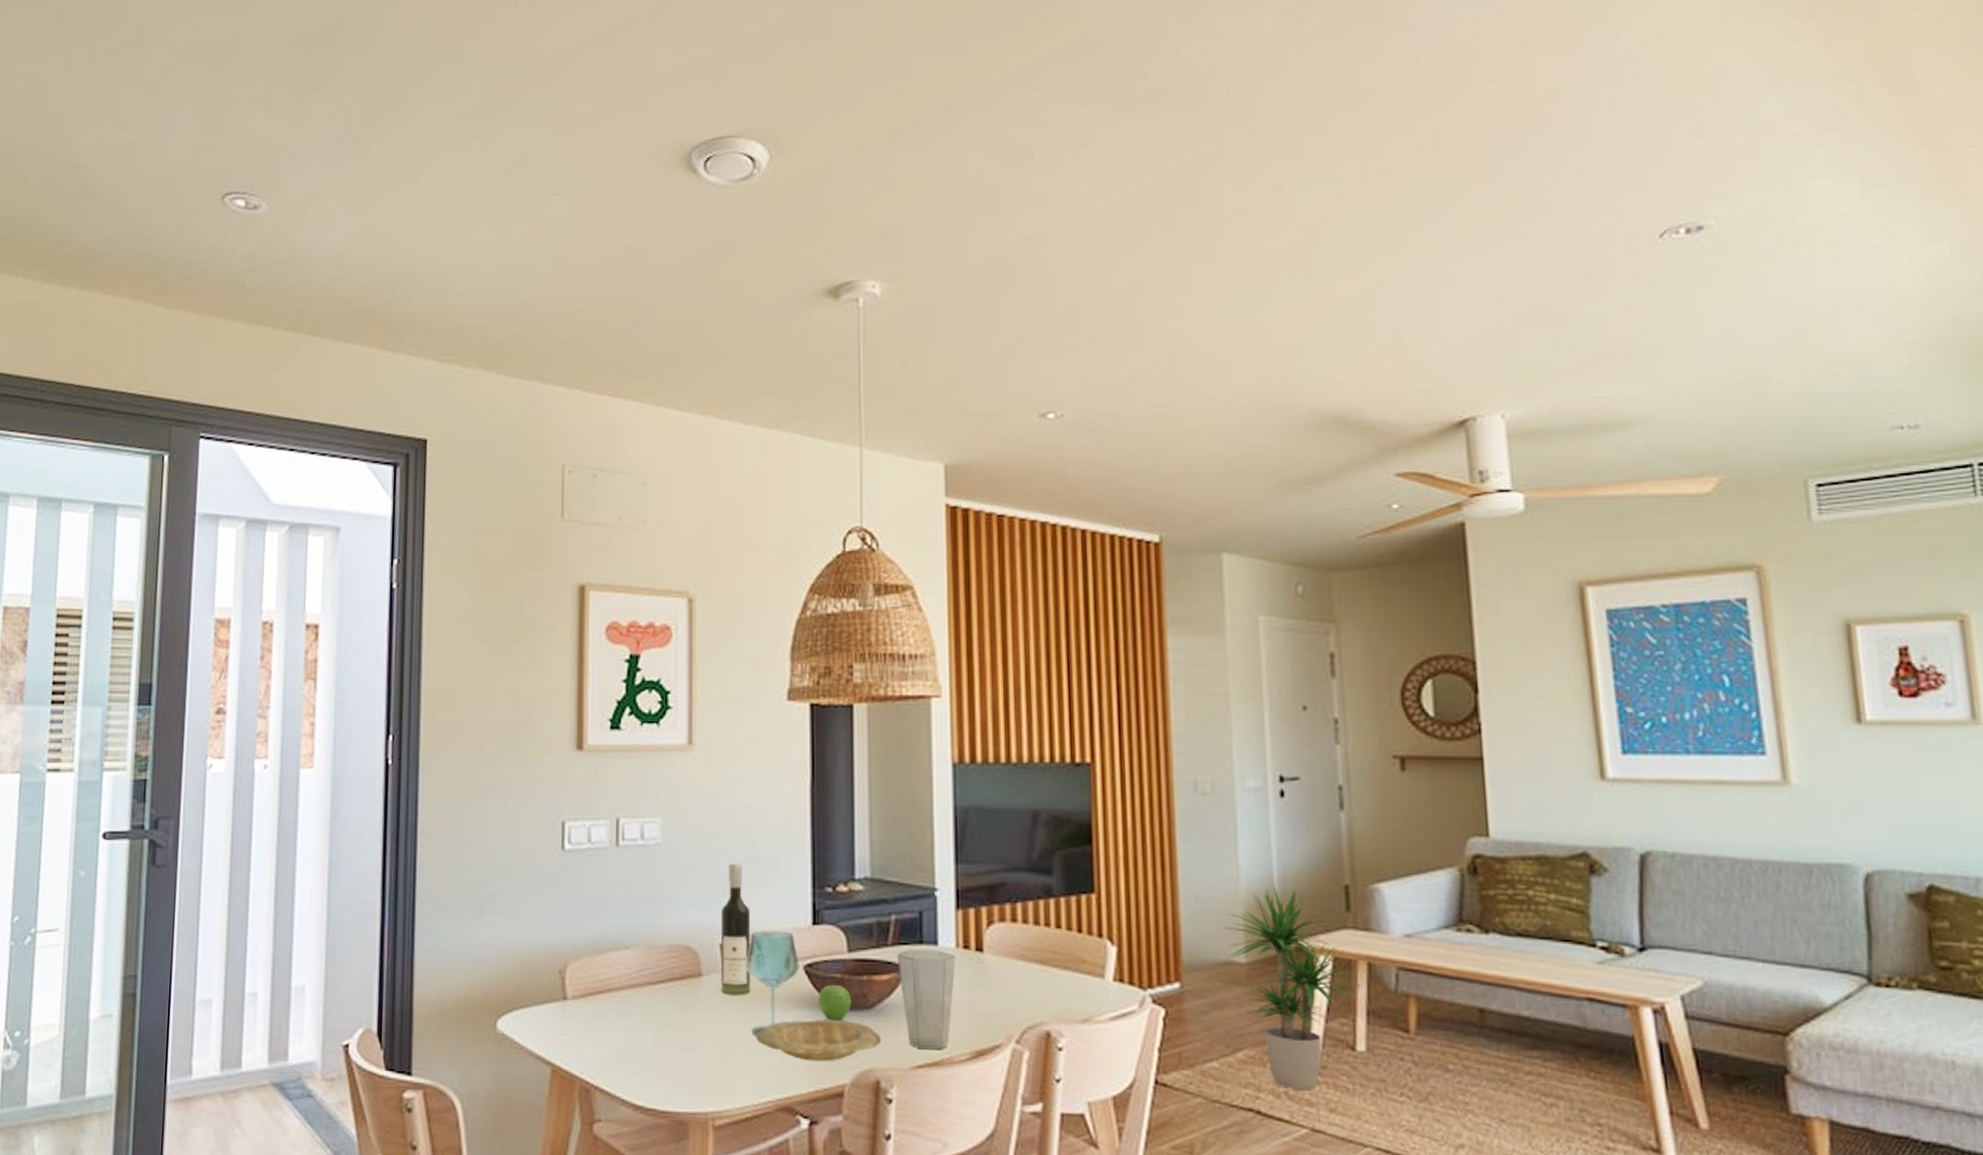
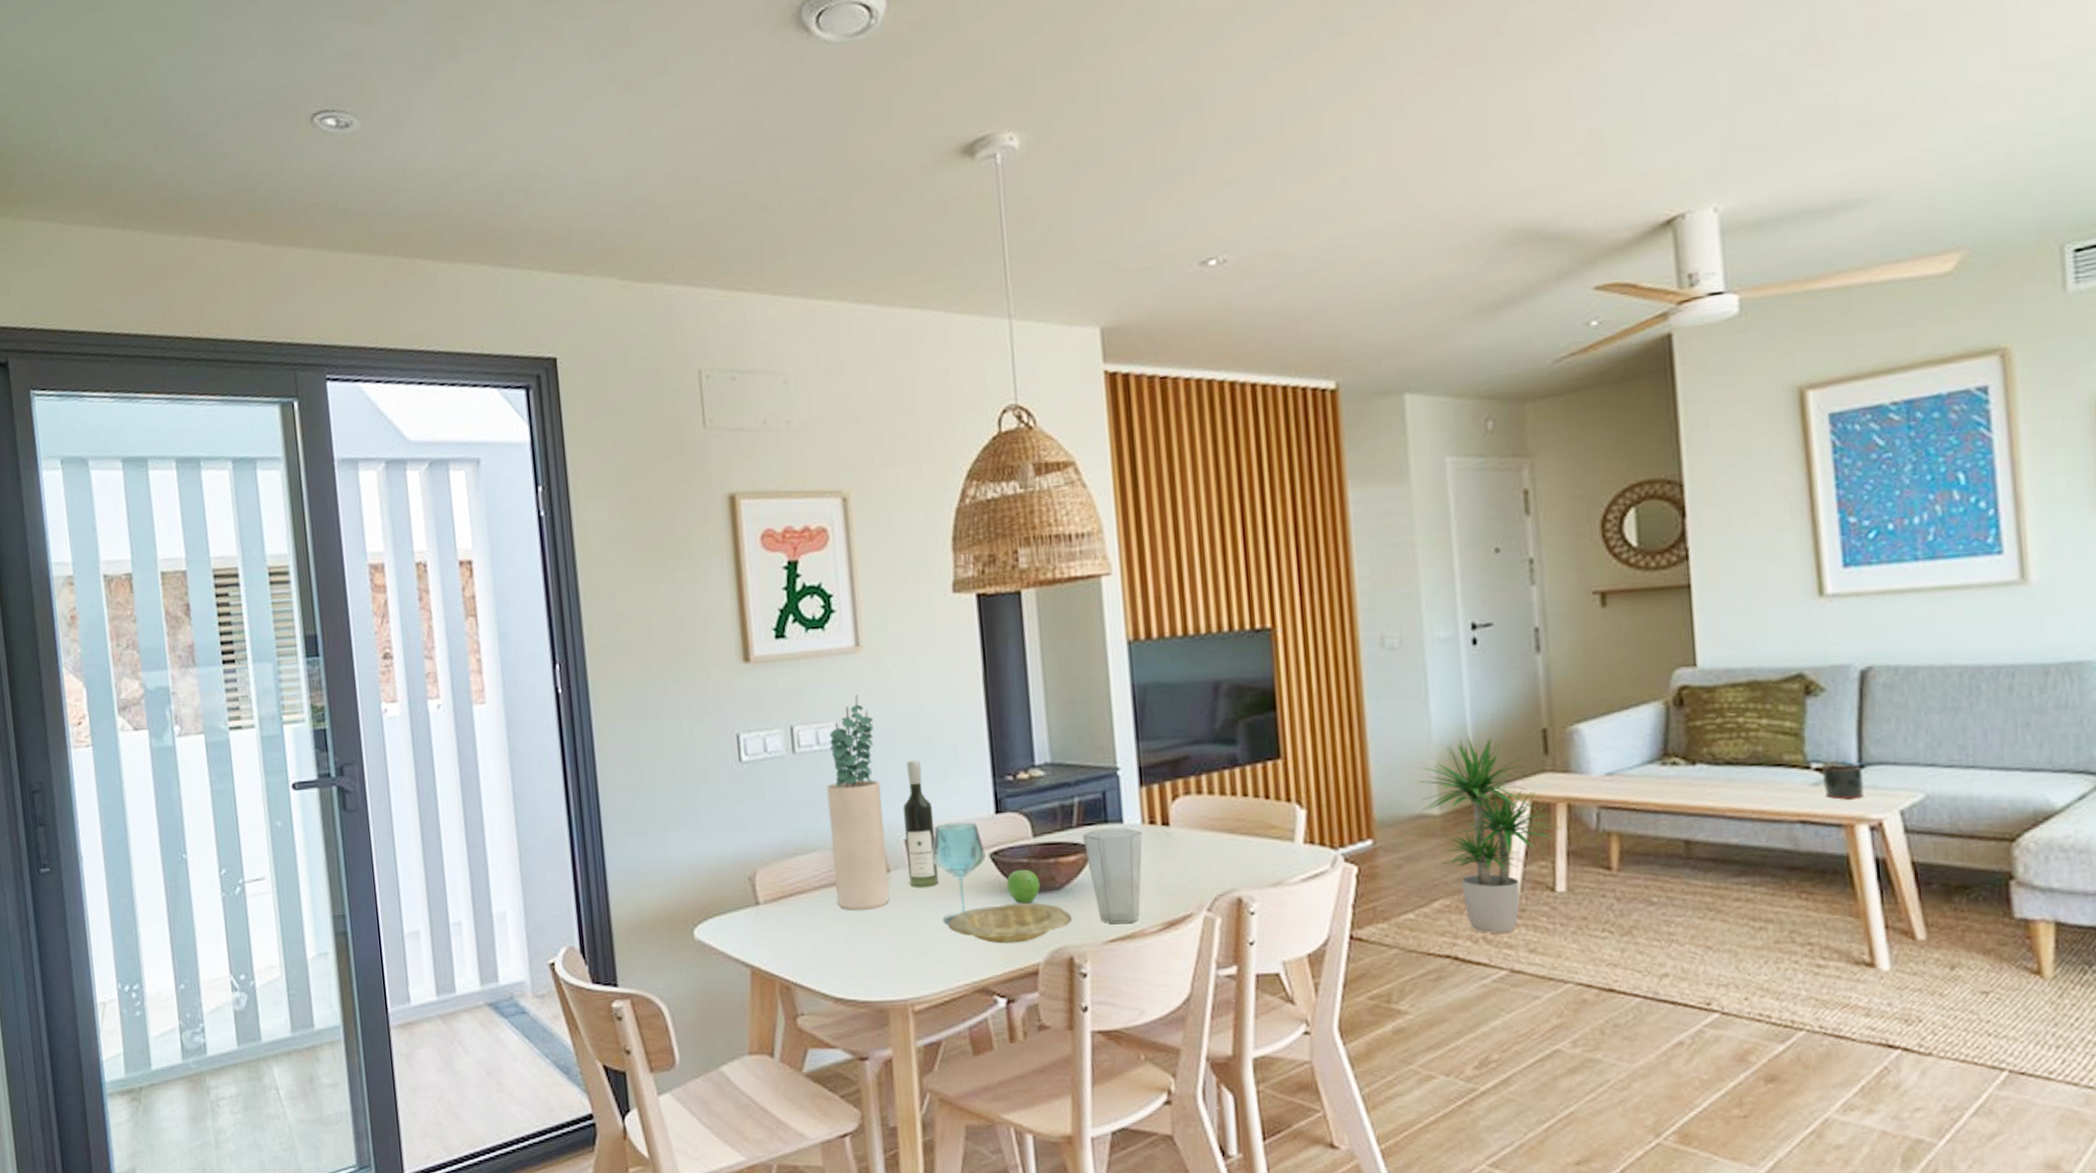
vase: none [645,792,700,1015] -> present [826,694,890,912]
mug: none [1607,944,1647,981] -> present [1822,764,1865,800]

